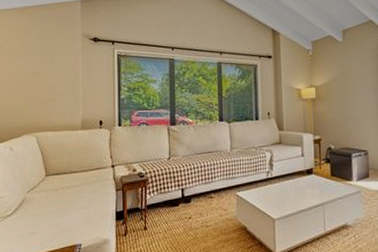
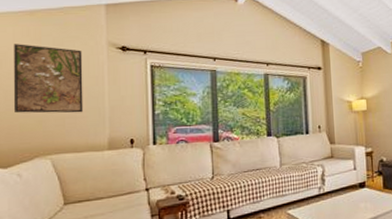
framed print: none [7,36,62,97] -> present [13,44,84,114]

